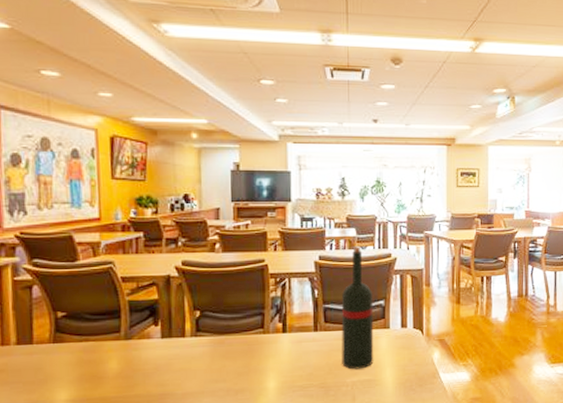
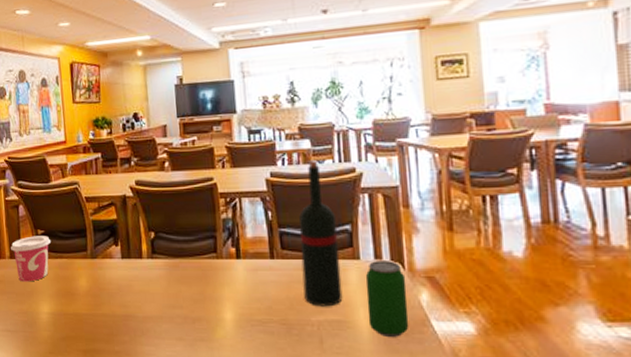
cup: none [18,318,75,369] -> present [11,236,52,282]
beverage can: none [393,328,424,389] -> present [365,261,409,337]

